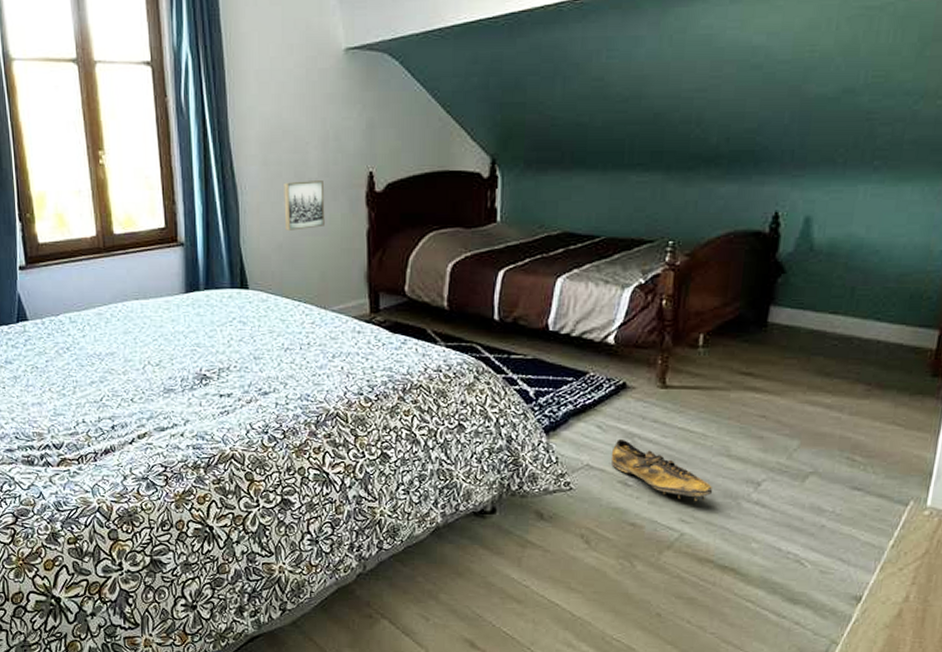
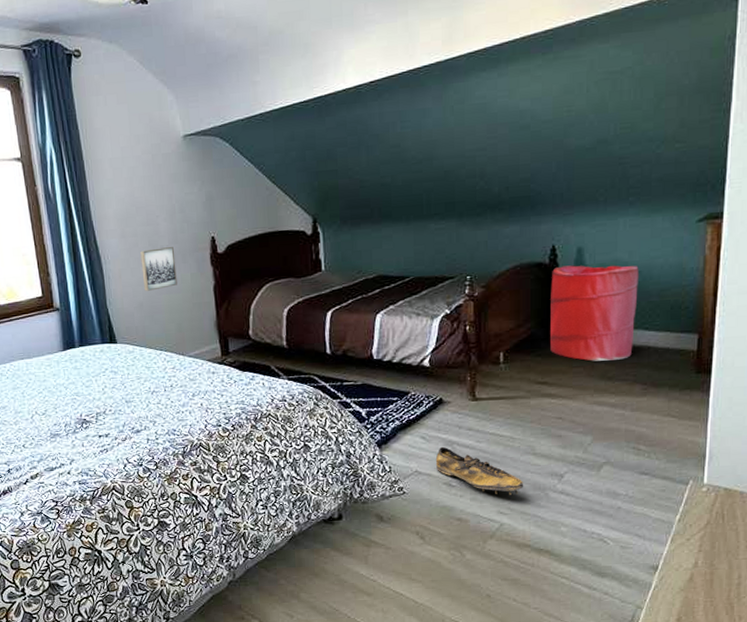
laundry hamper: none [760,237,877,354] -> present [550,265,639,361]

